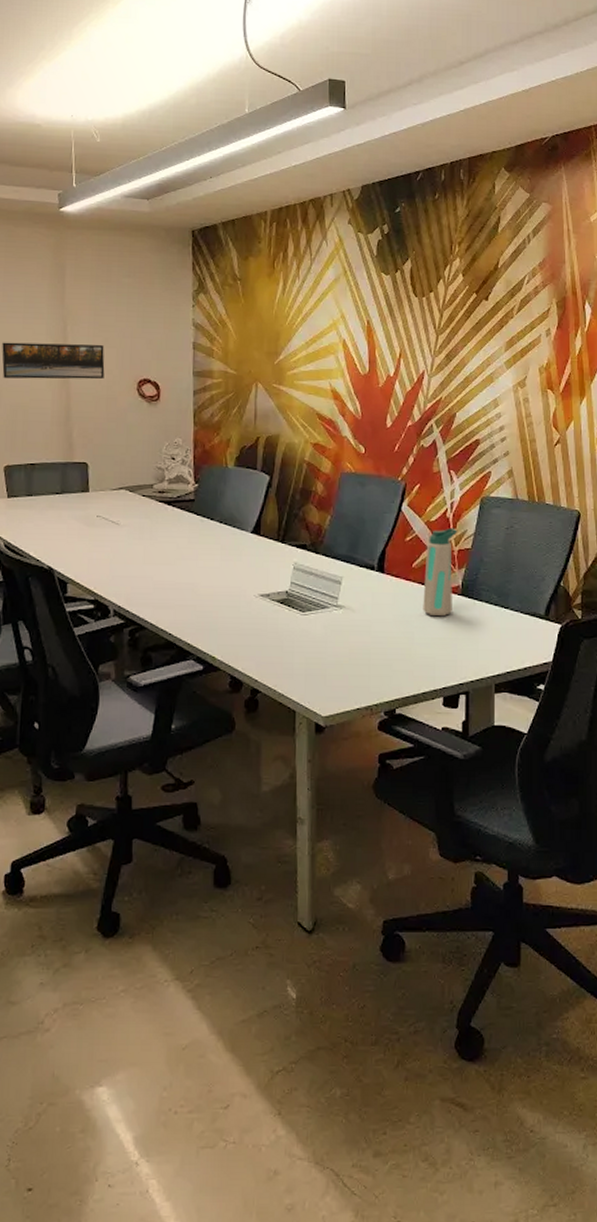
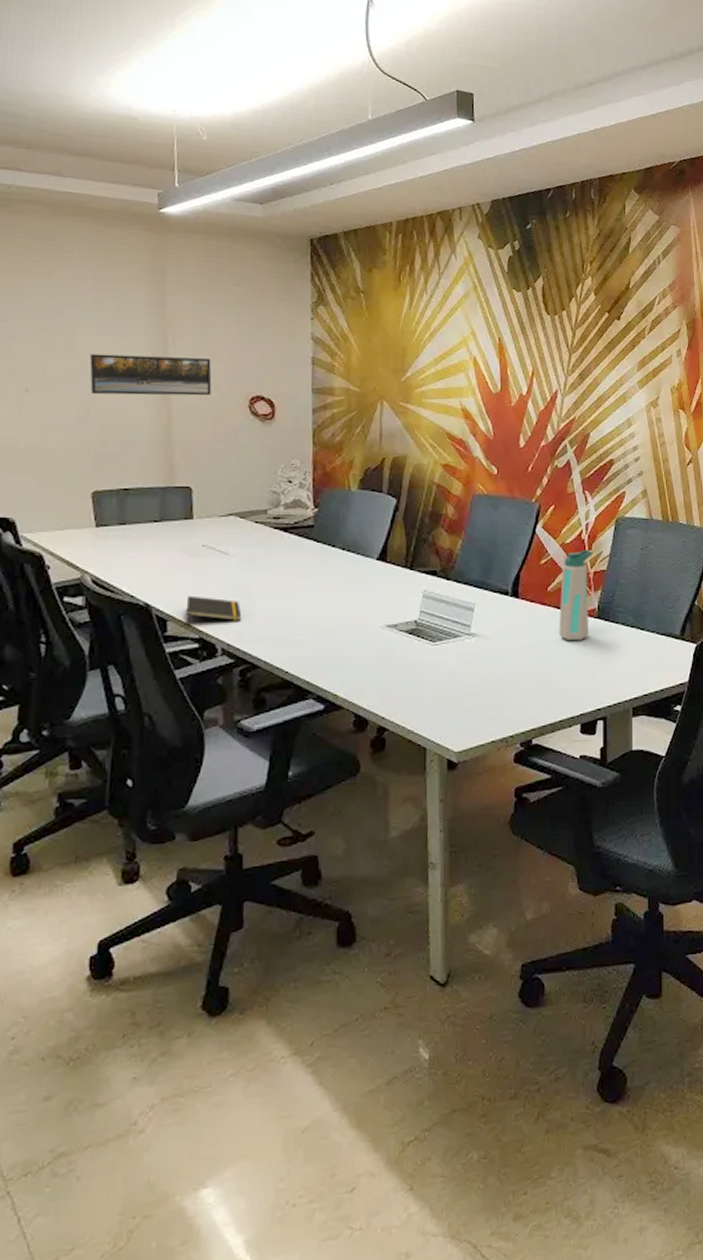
notepad: none [83,561,131,589] -> present [185,595,242,626]

